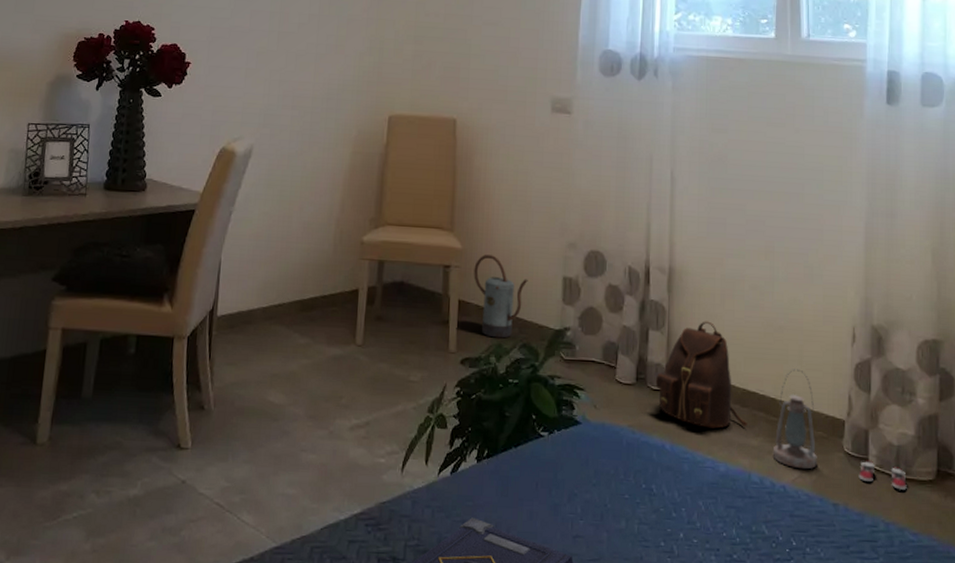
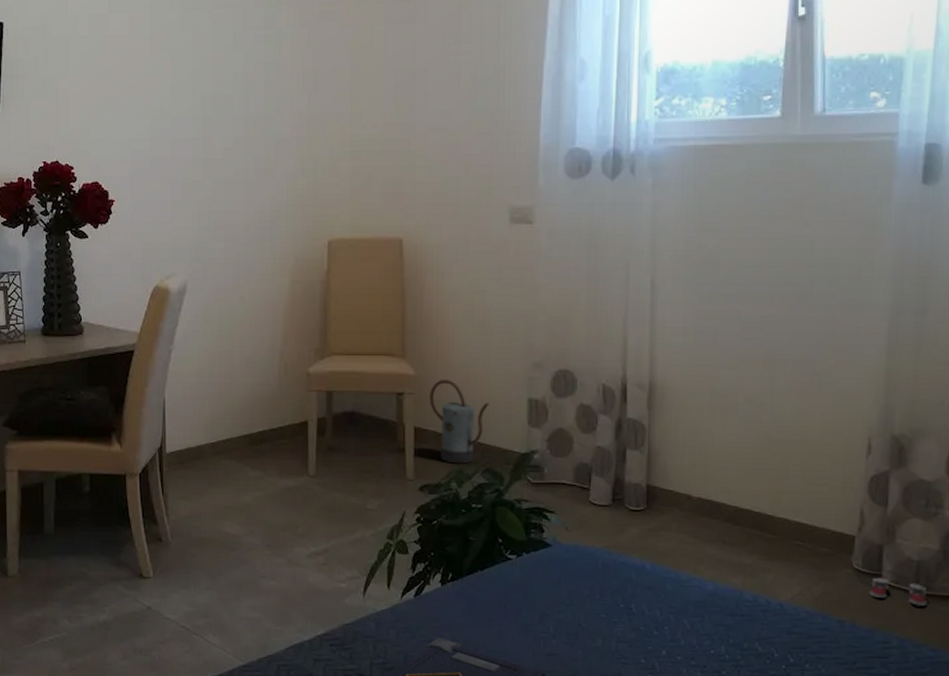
backpack: present [656,321,748,429] -> none [635,438,740,548]
lantern: present [772,369,817,470] -> none [768,484,821,587]

